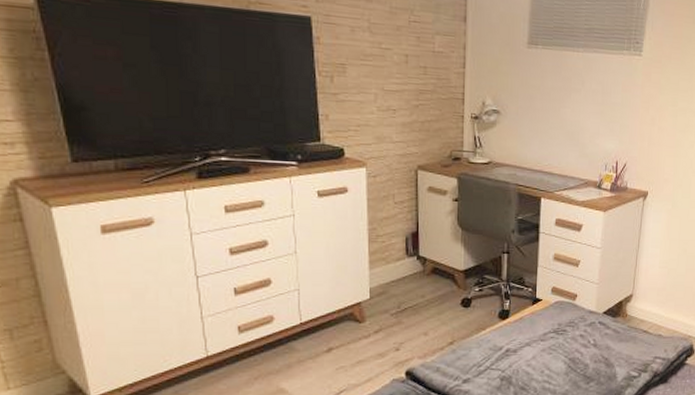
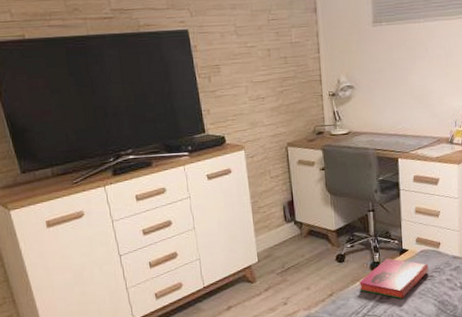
hardback book: none [484,307,563,354] -> present [358,258,429,299]

